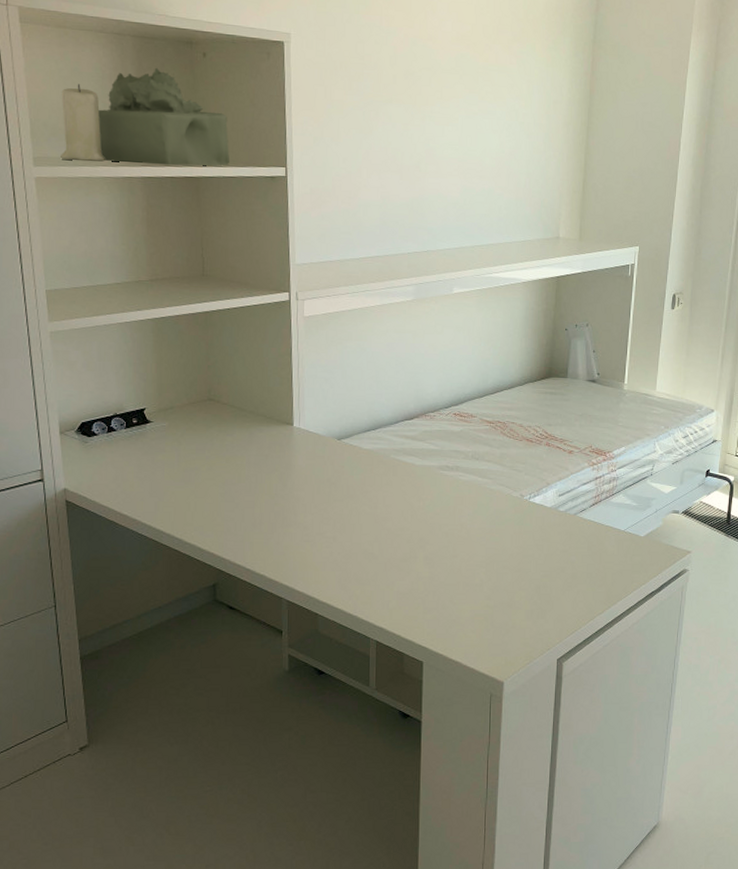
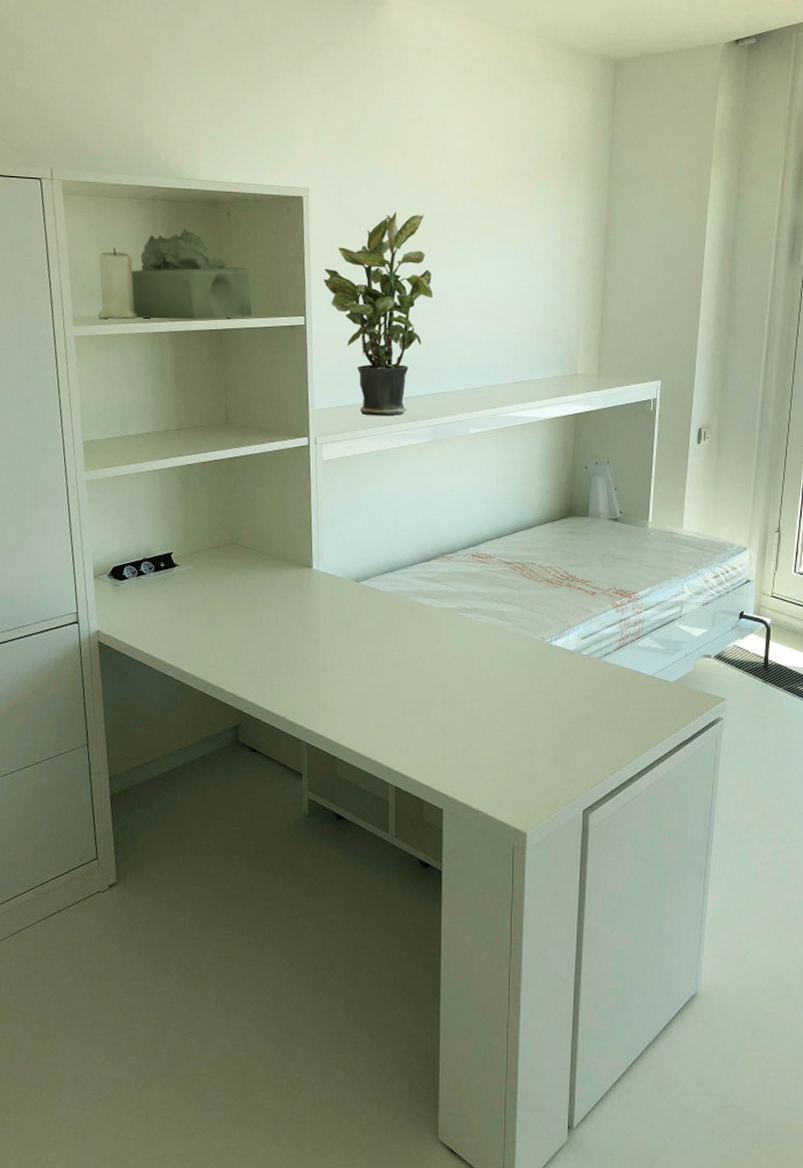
potted plant: none [305,63,419,274] -> present [323,211,434,416]

